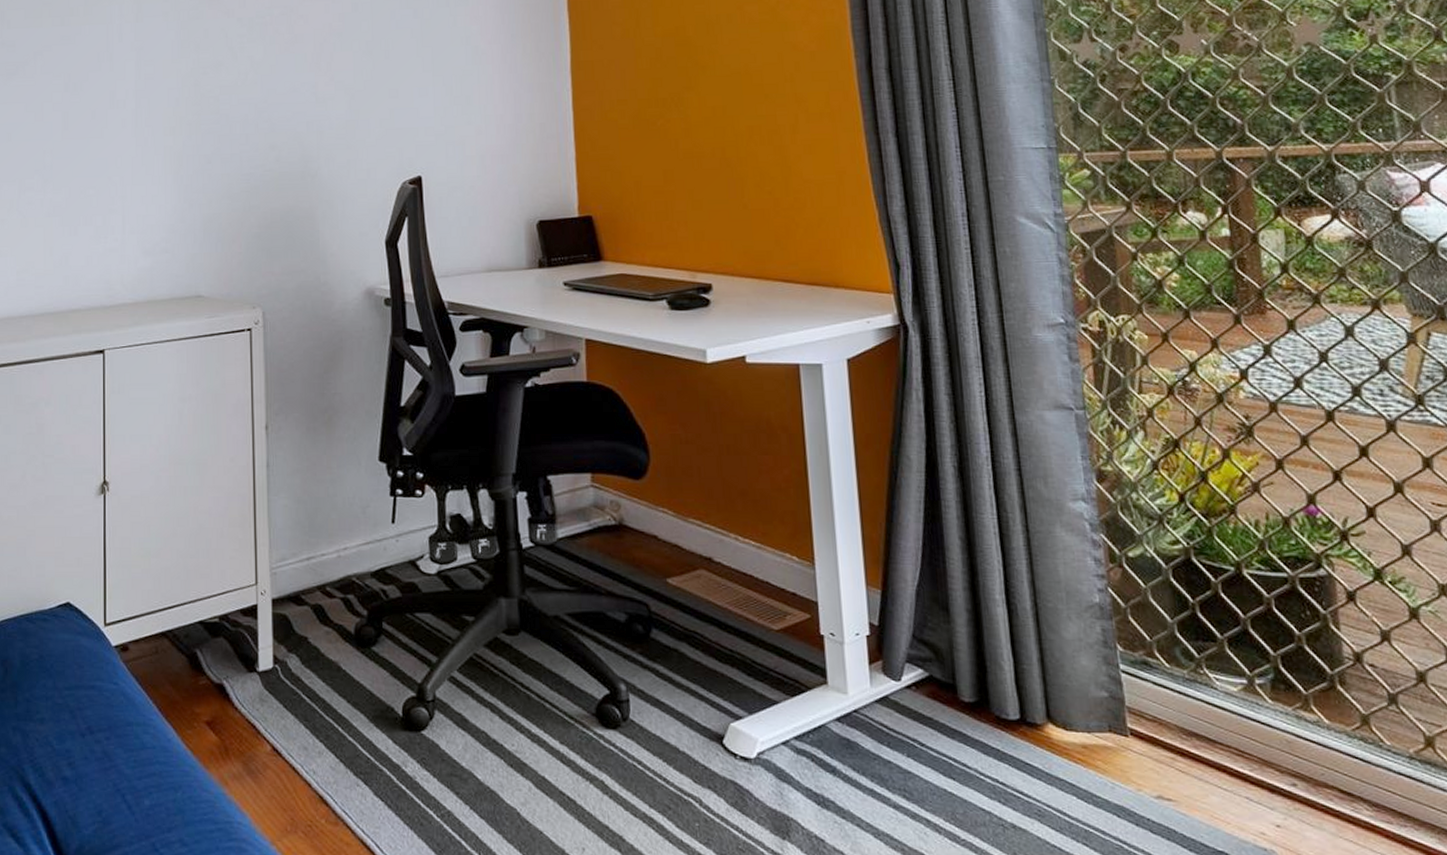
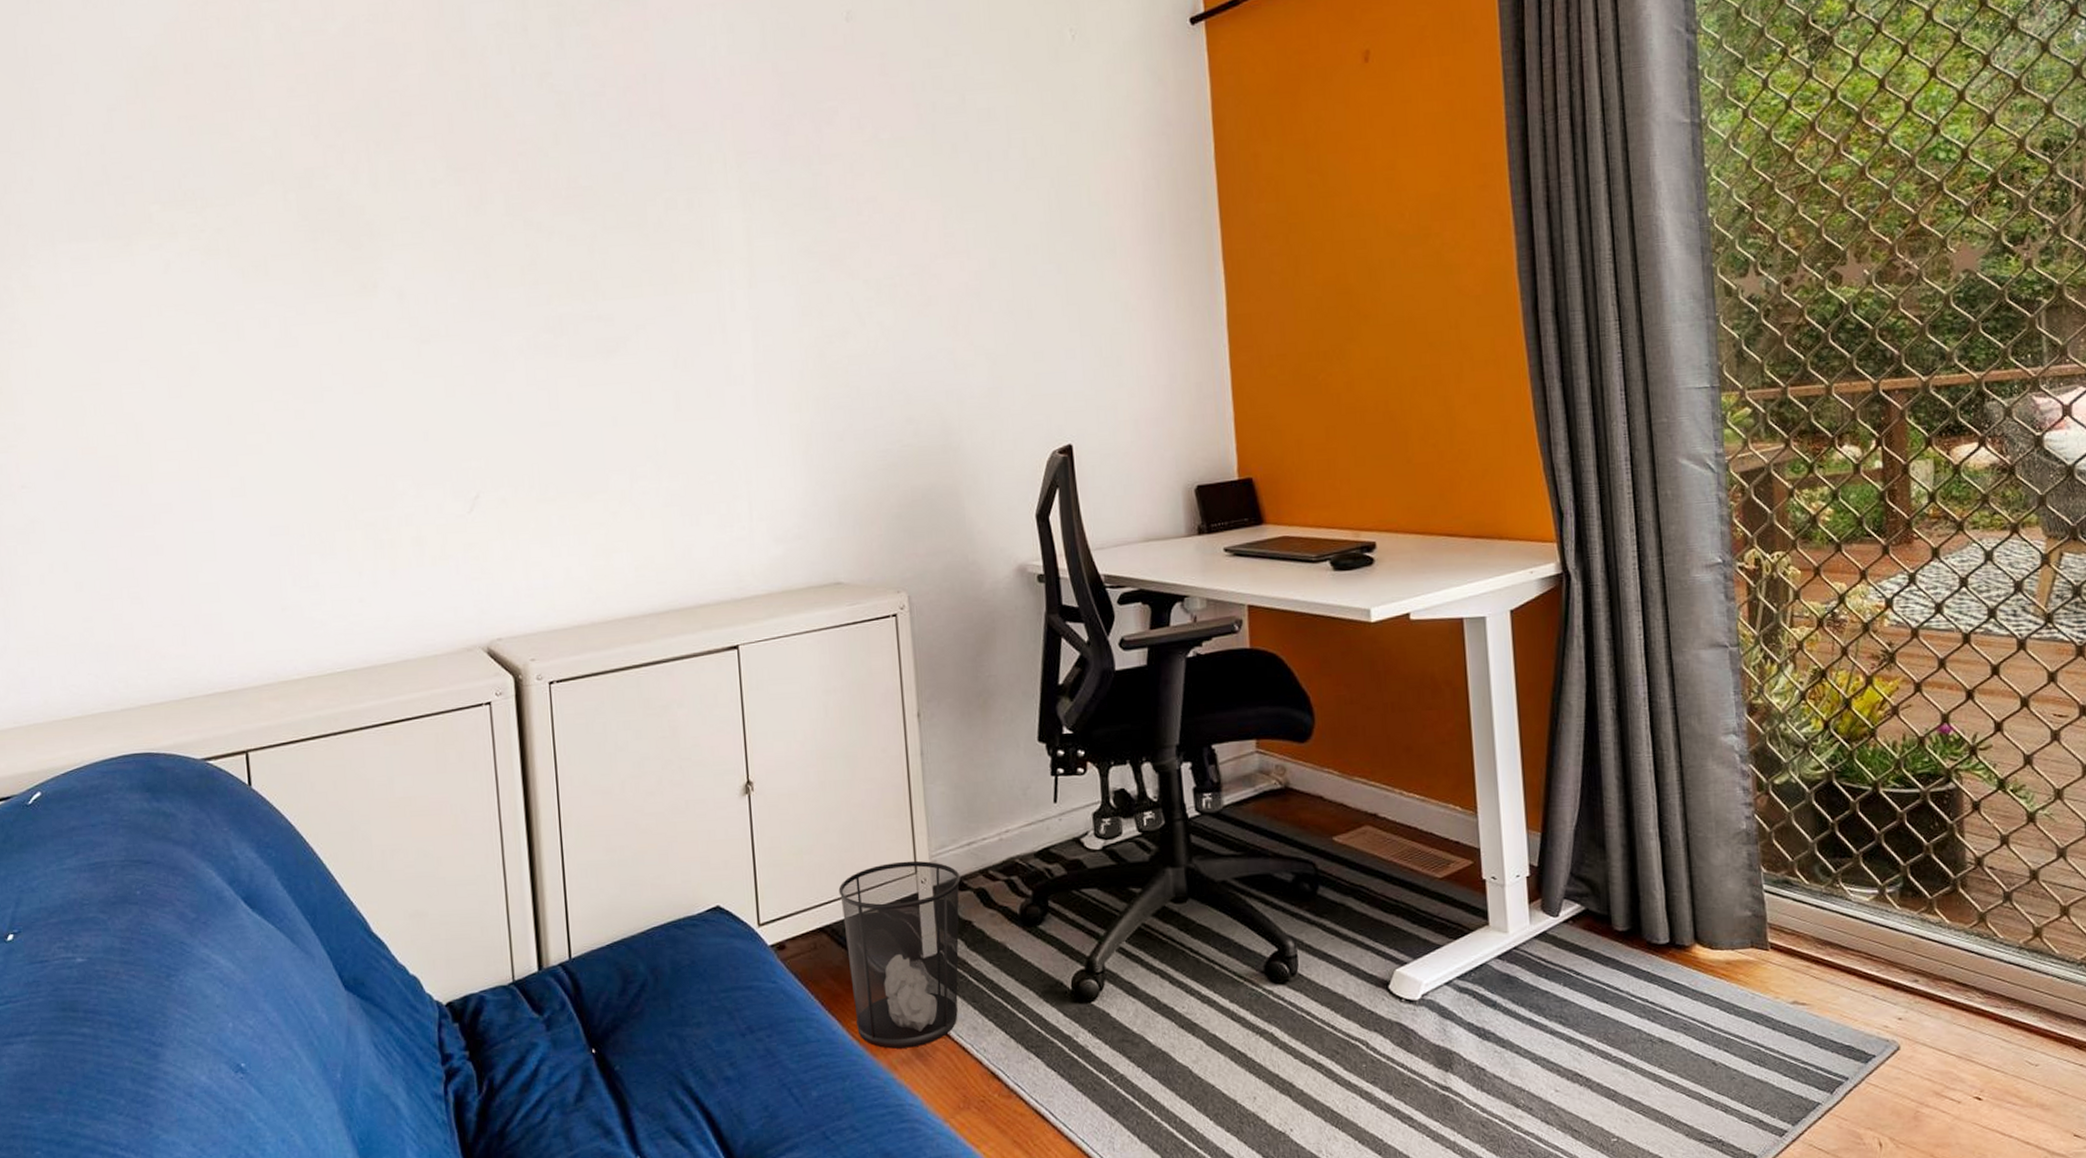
waste bin: none [182,571,299,763] -> present [838,860,961,1049]

